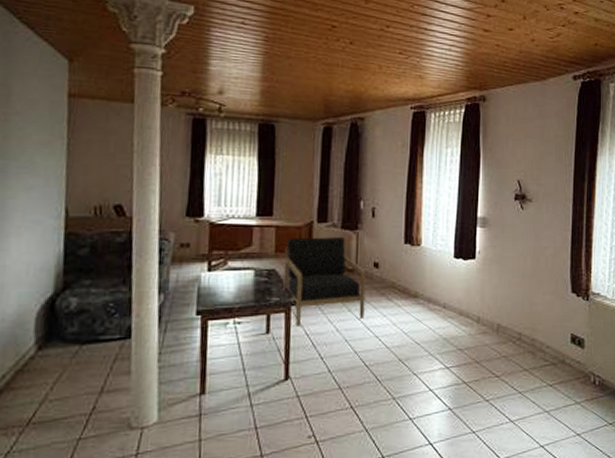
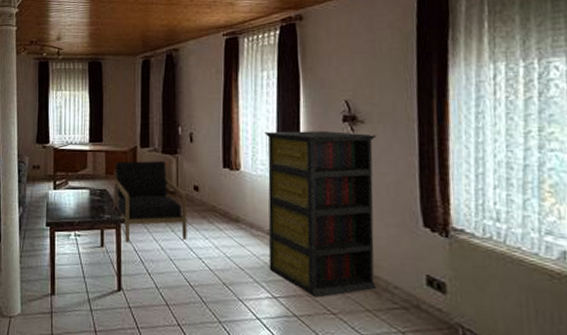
bookshelf: none [443,207,541,364] -> present [264,131,378,298]

